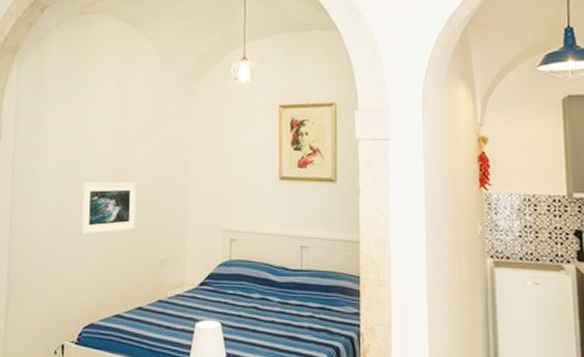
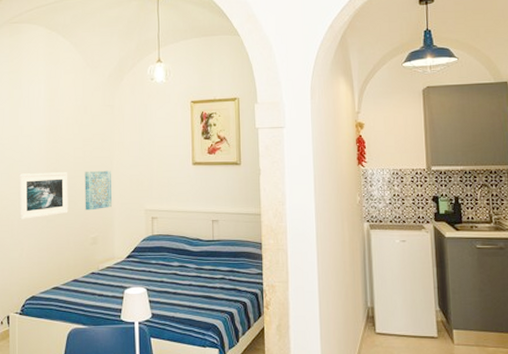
wall art: none [154,182,185,228] -> present [84,170,112,211]

